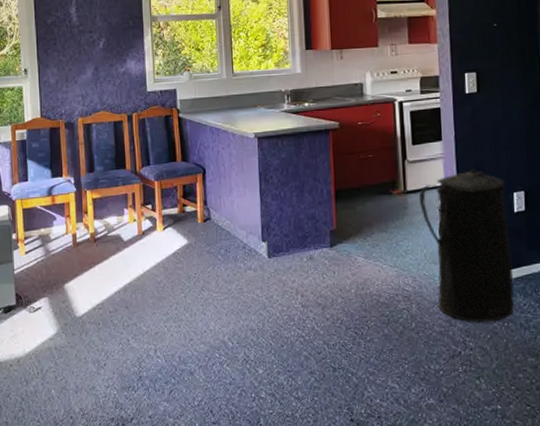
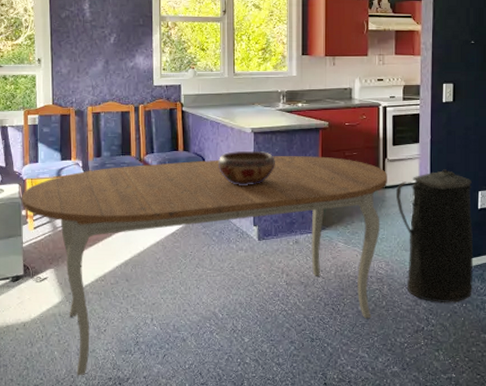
dining table: none [11,160,409,417] -> present [21,156,387,376]
decorative bowl: none [219,157,283,197] -> present [217,150,275,185]

